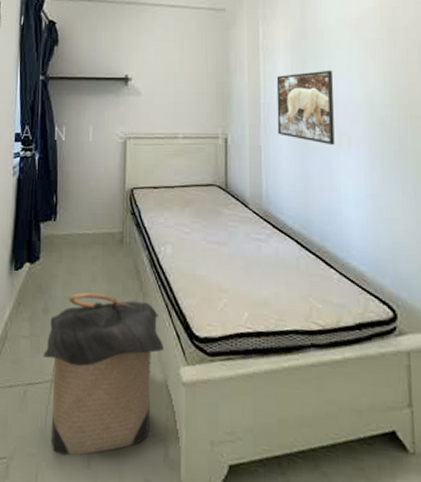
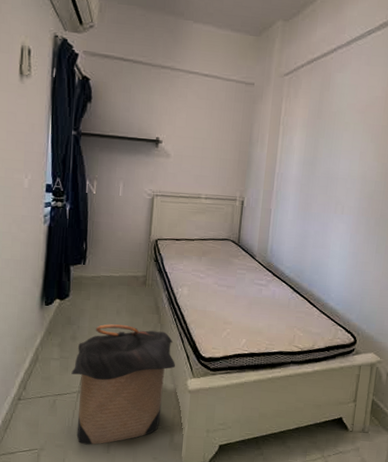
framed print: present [276,70,335,146] -> none [286,148,338,212]

